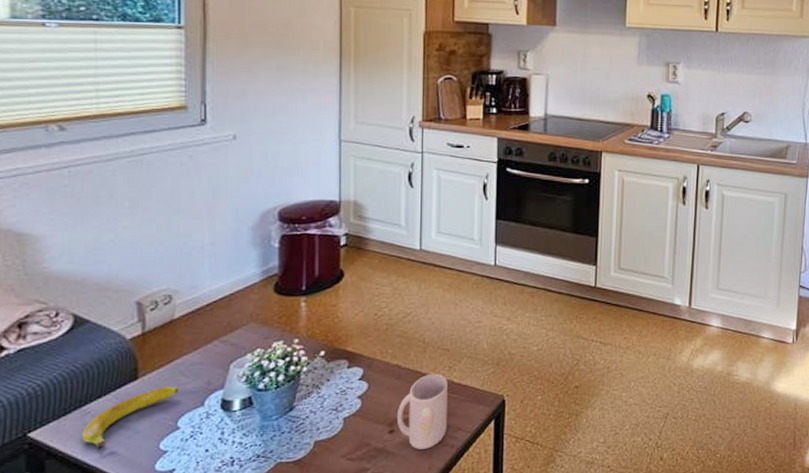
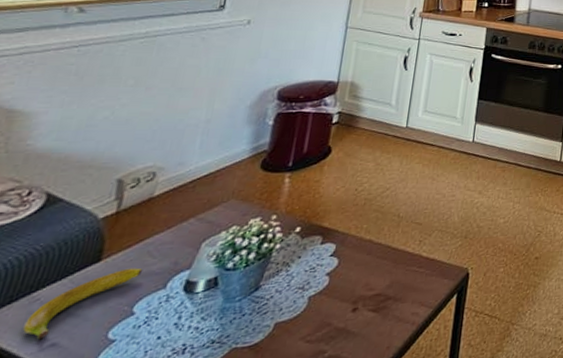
mug: present [396,373,448,450] -> none [361,247,417,328]

